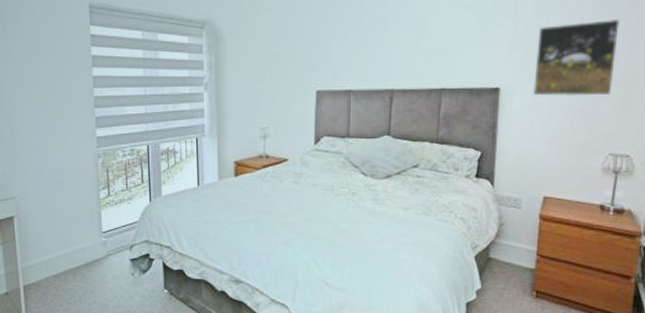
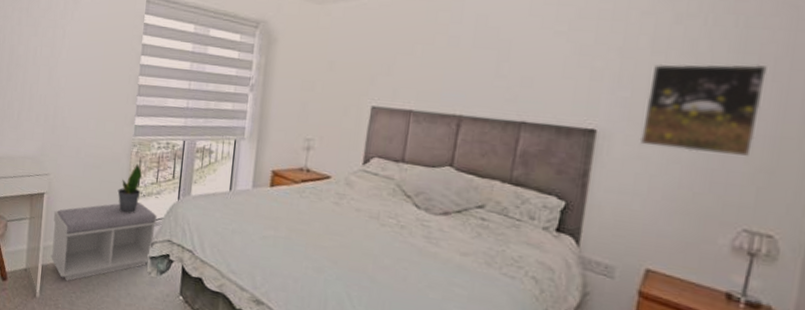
bench: none [27,209,133,297] -> present [50,201,158,282]
potted plant: none [89,174,113,222] -> present [117,164,142,214]

